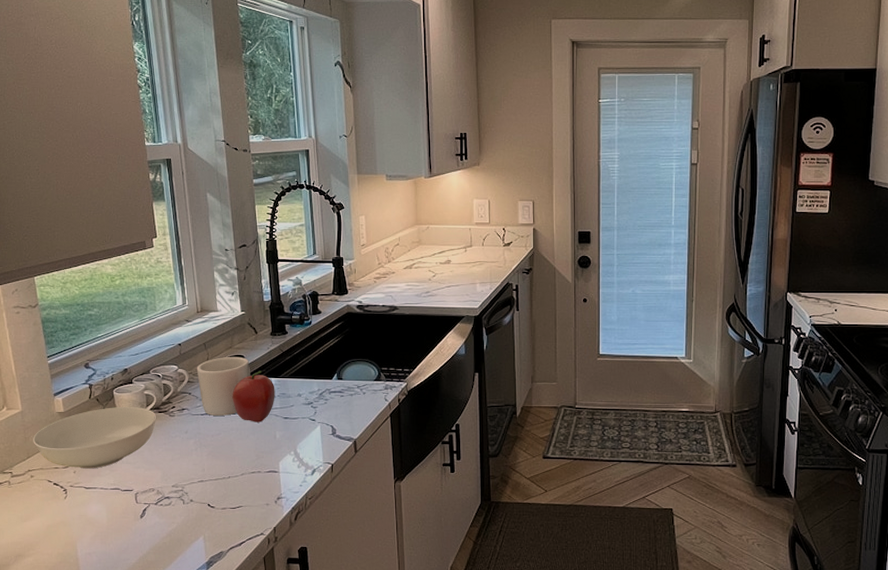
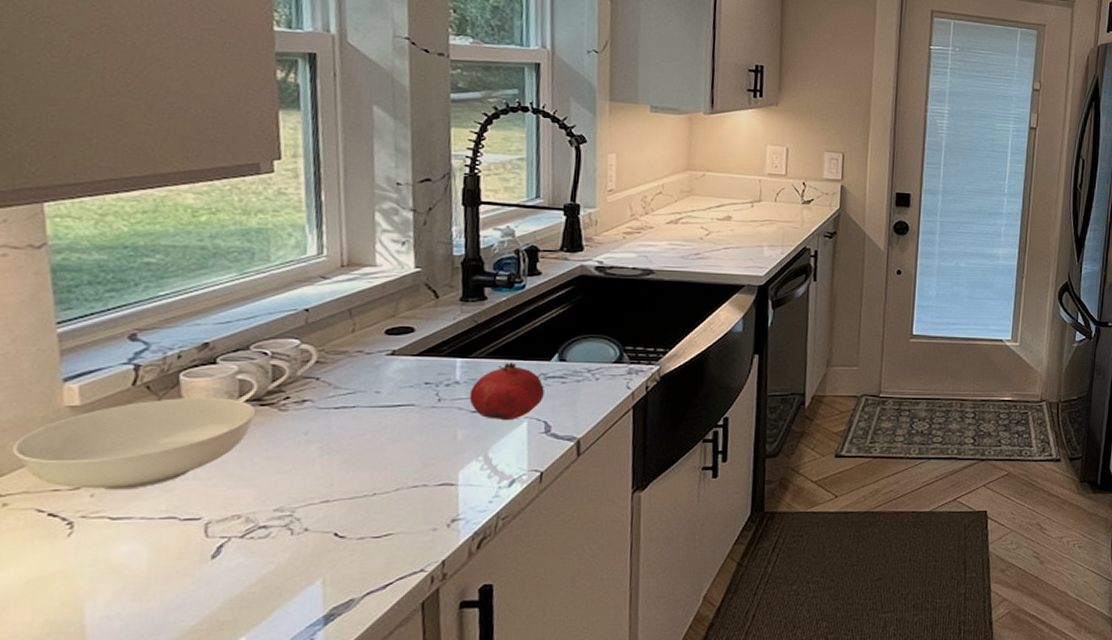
mug: present [196,356,251,416] -> none [332,328,424,409]
fruit: present [232,370,275,422] -> none [389,348,461,418]
fruit: none [282,380,329,425] -> present [469,362,544,421]

